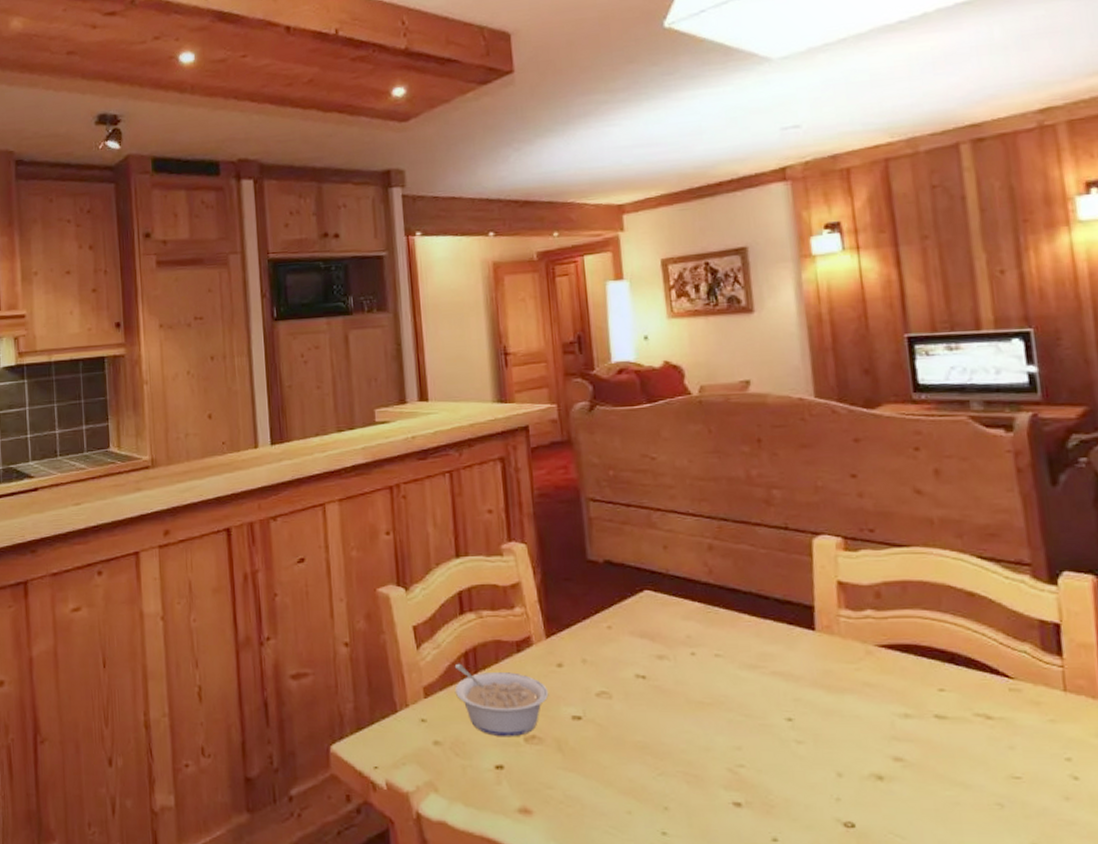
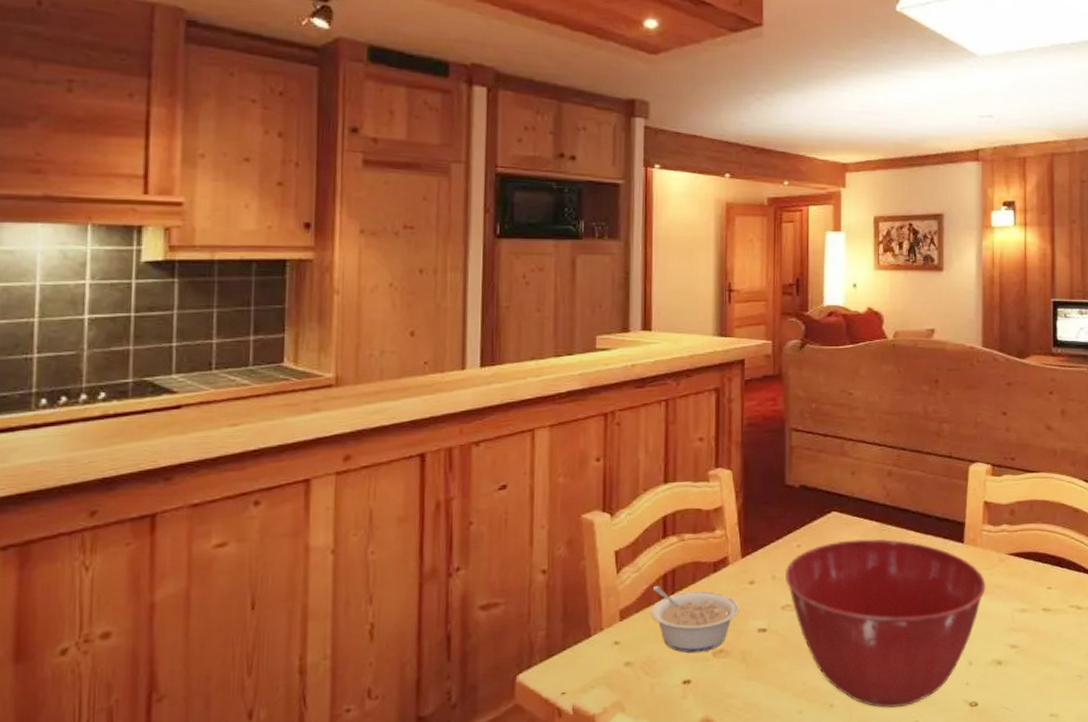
mixing bowl: none [597,622,851,818] -> present [786,538,986,708]

